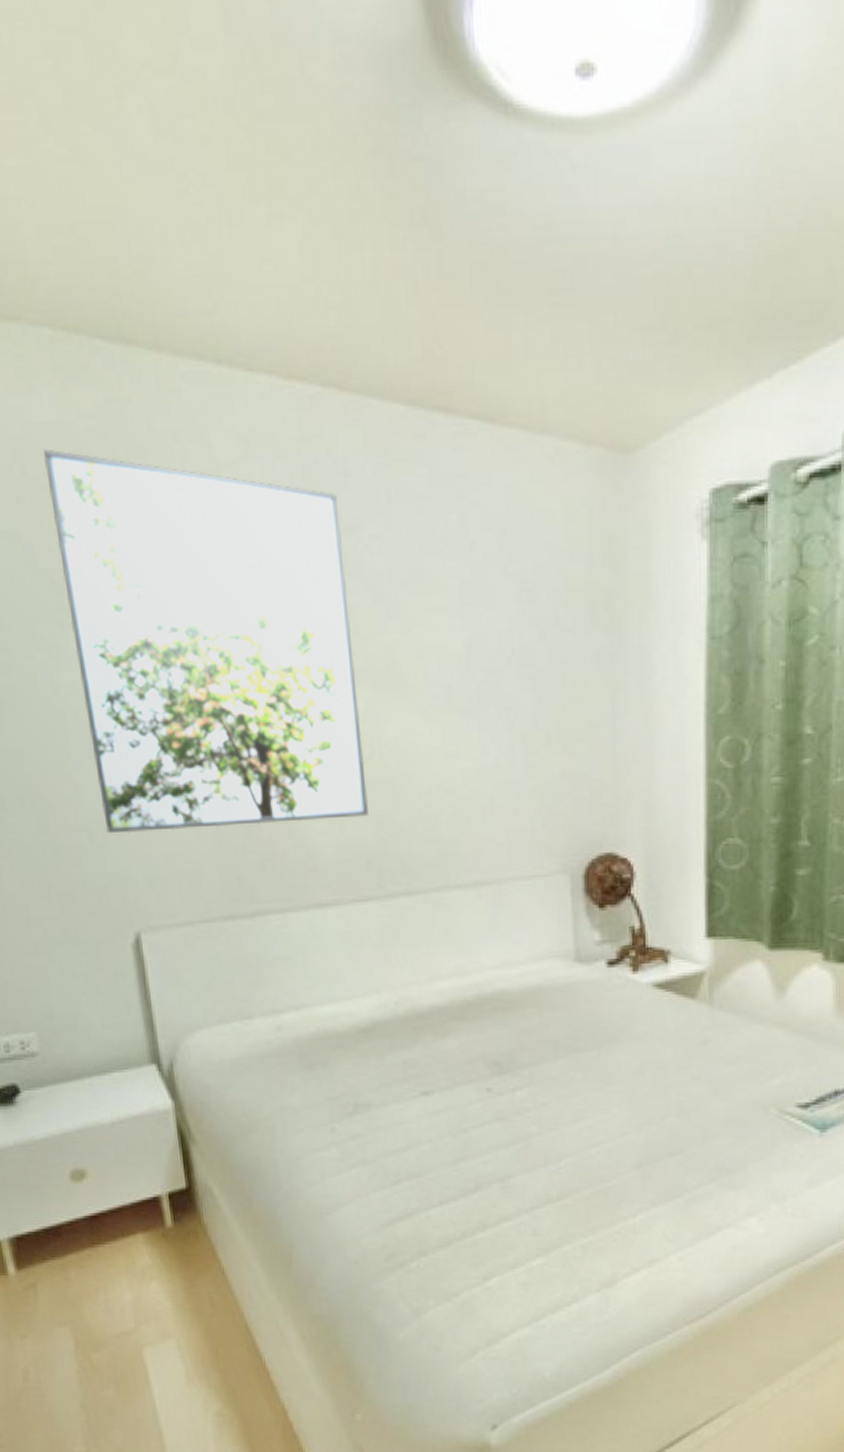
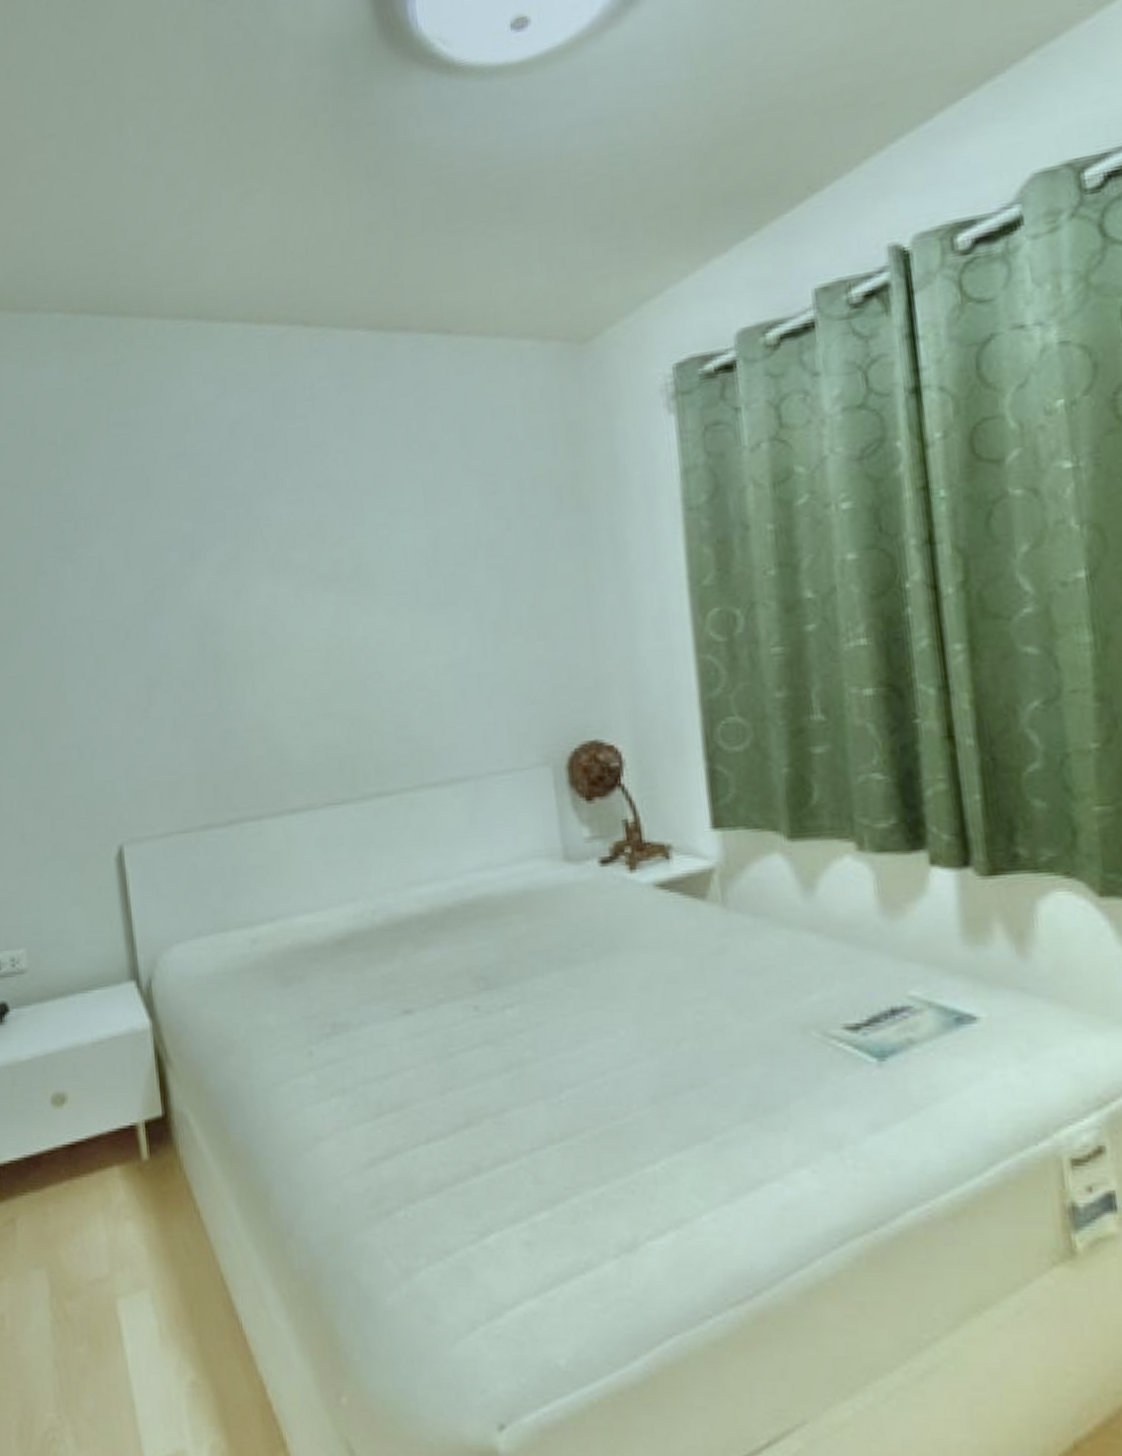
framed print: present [44,449,368,833] -> none [52,411,340,749]

